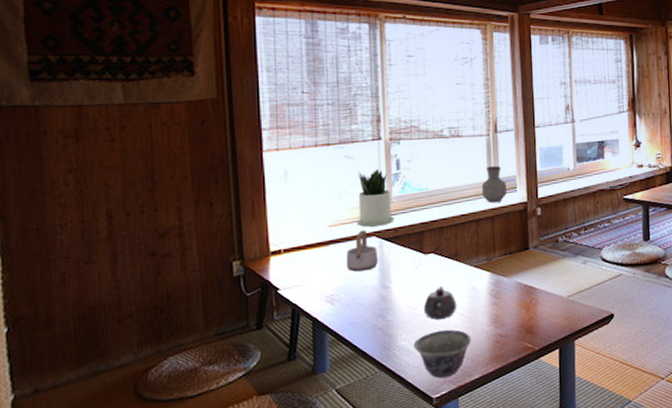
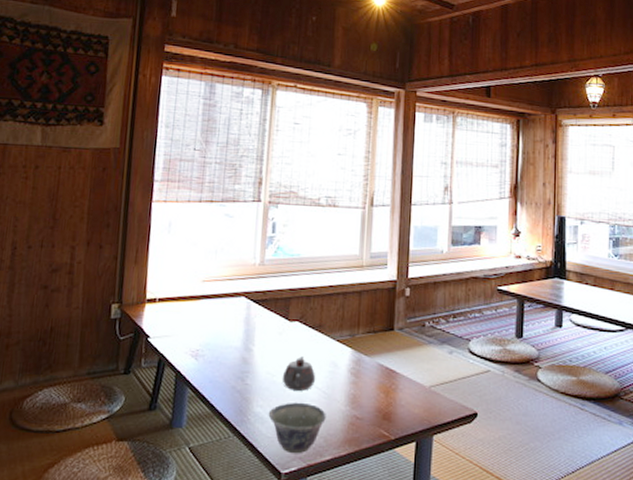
teapot: present [346,230,378,272] -> none [214,289,245,330]
planter: present [356,169,394,227] -> none [228,230,265,287]
vase: present [482,166,506,202] -> none [352,240,377,277]

